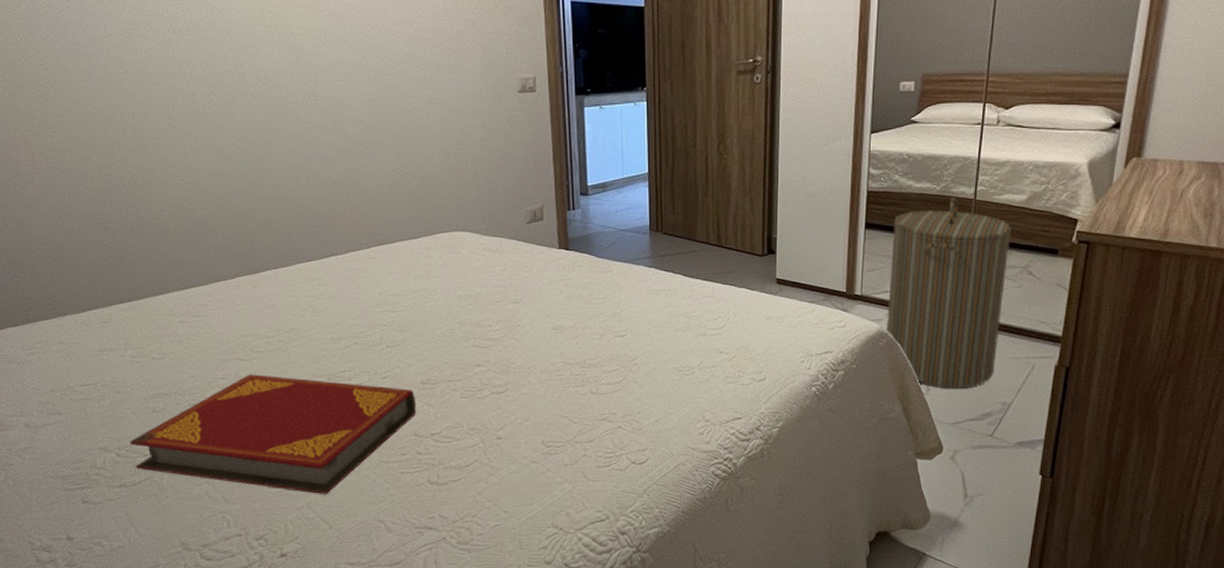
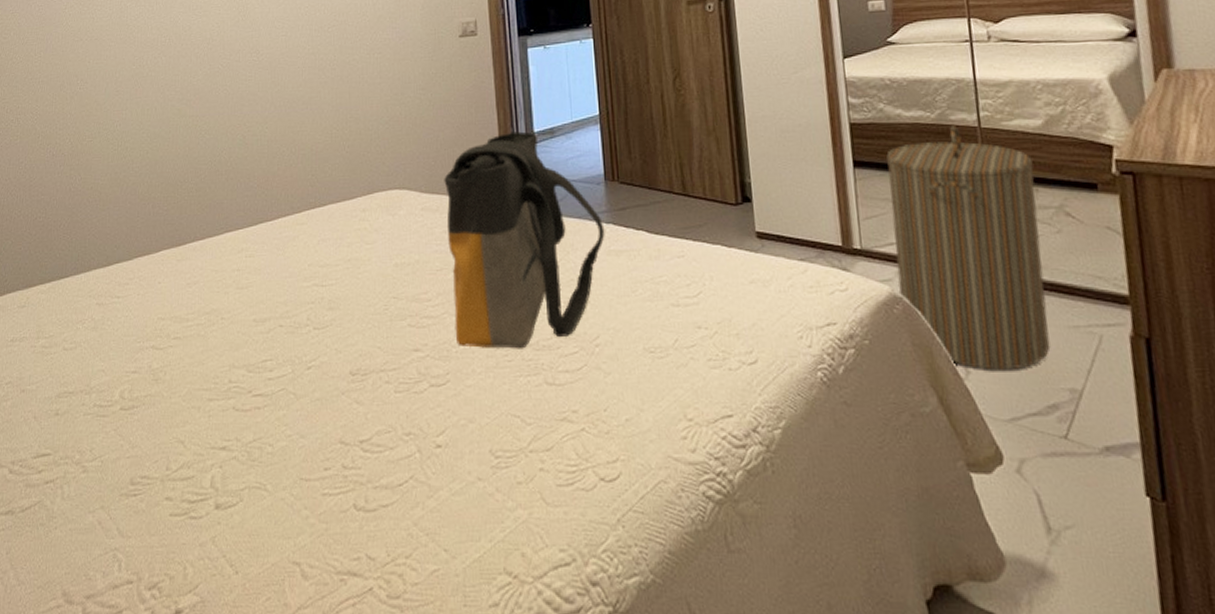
hardback book: present [129,374,417,494] -> none [25,366,344,524]
tote bag: none [503,184,647,366] -> present [444,131,605,349]

